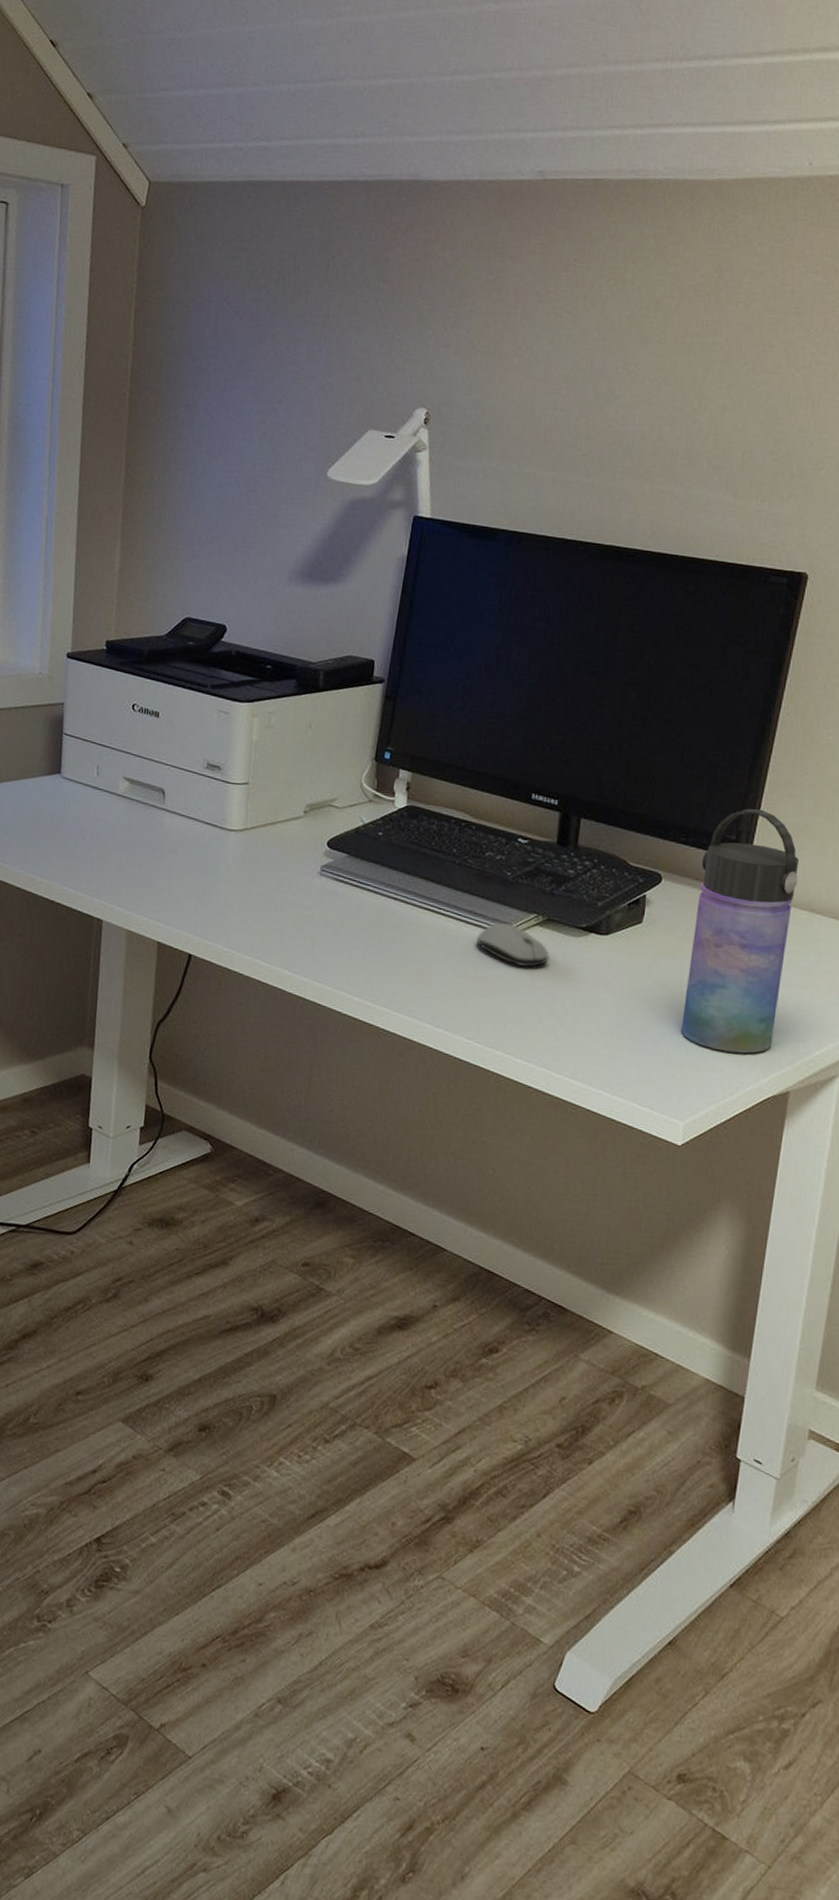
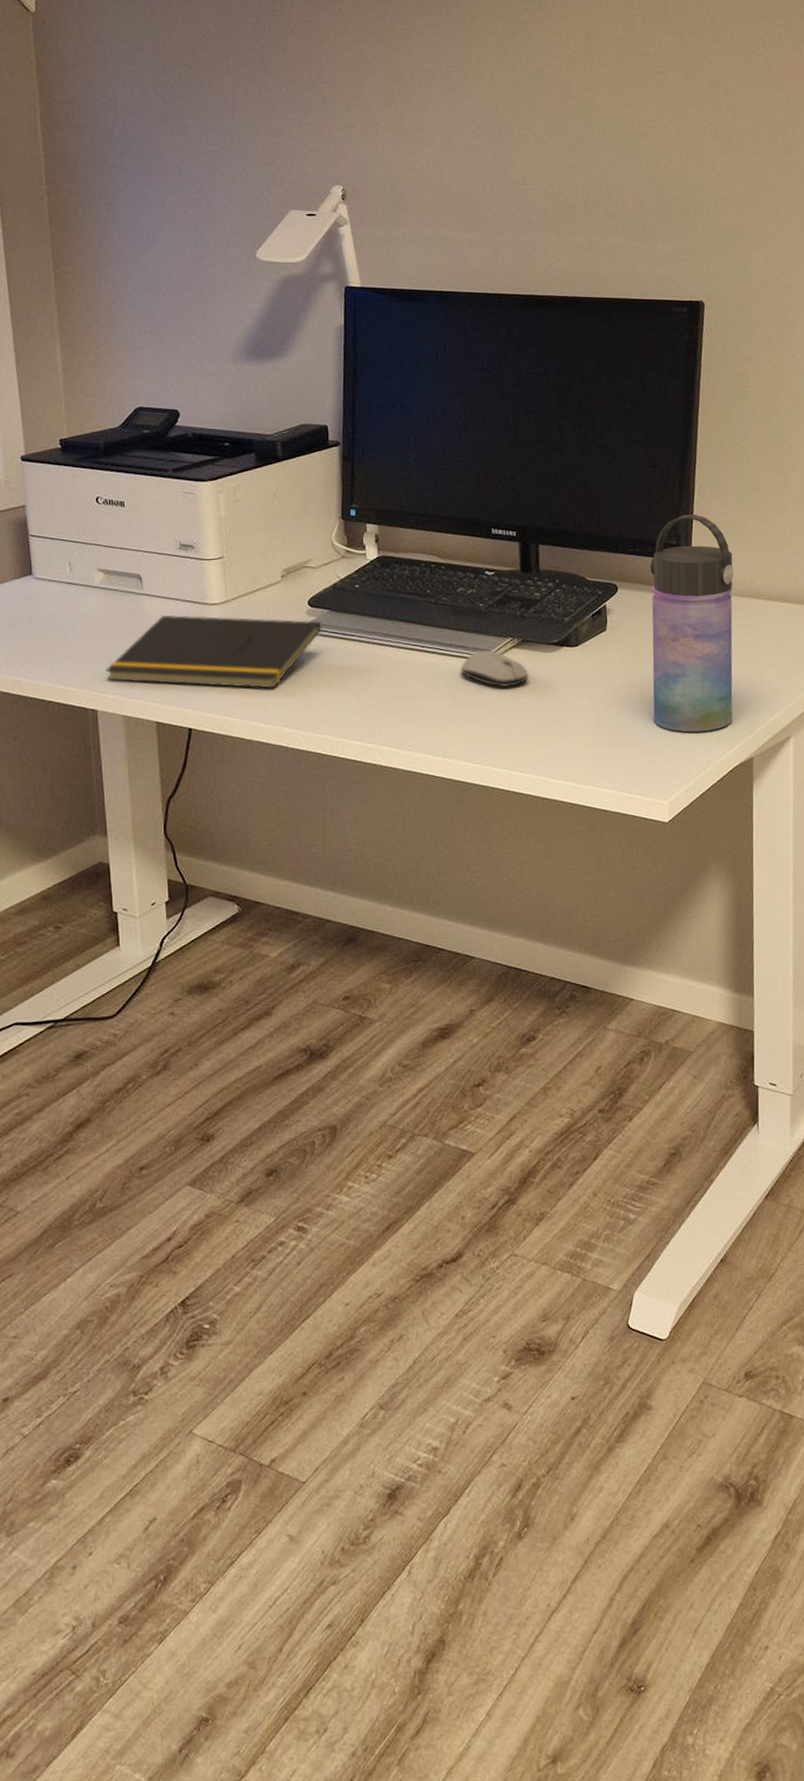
notepad: none [116,833,339,927] -> present [105,614,322,689]

